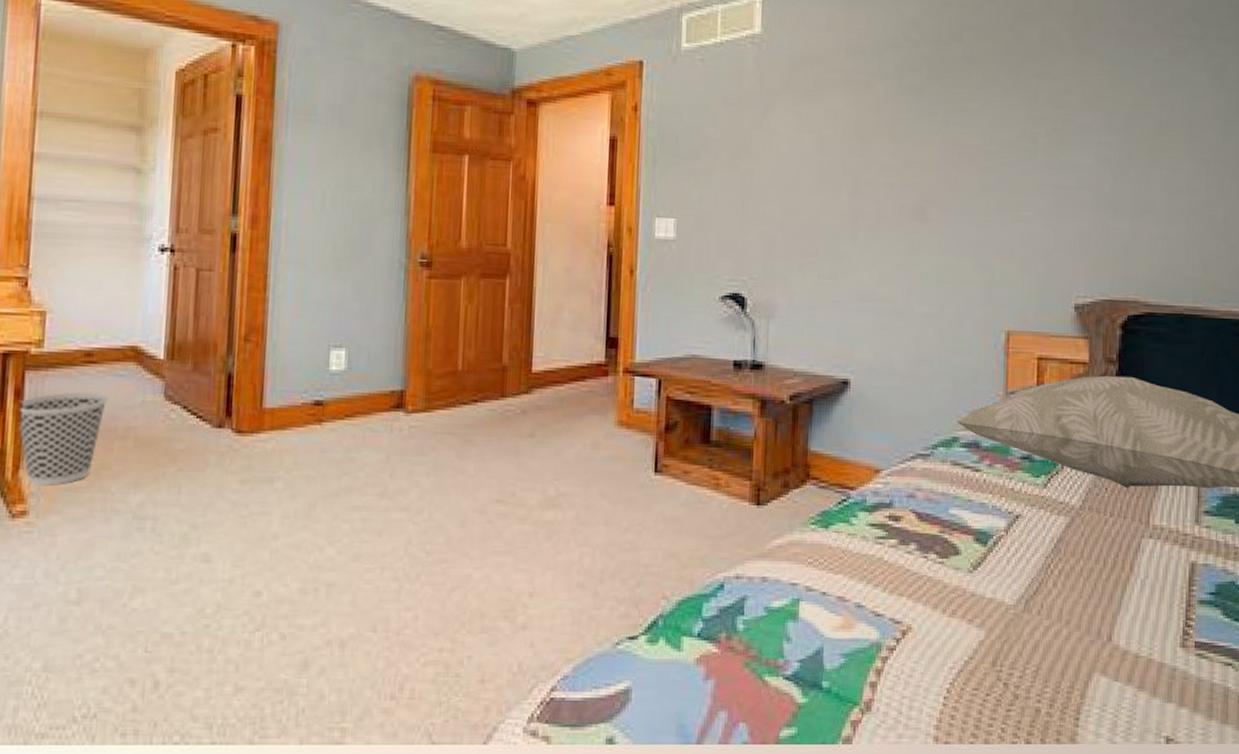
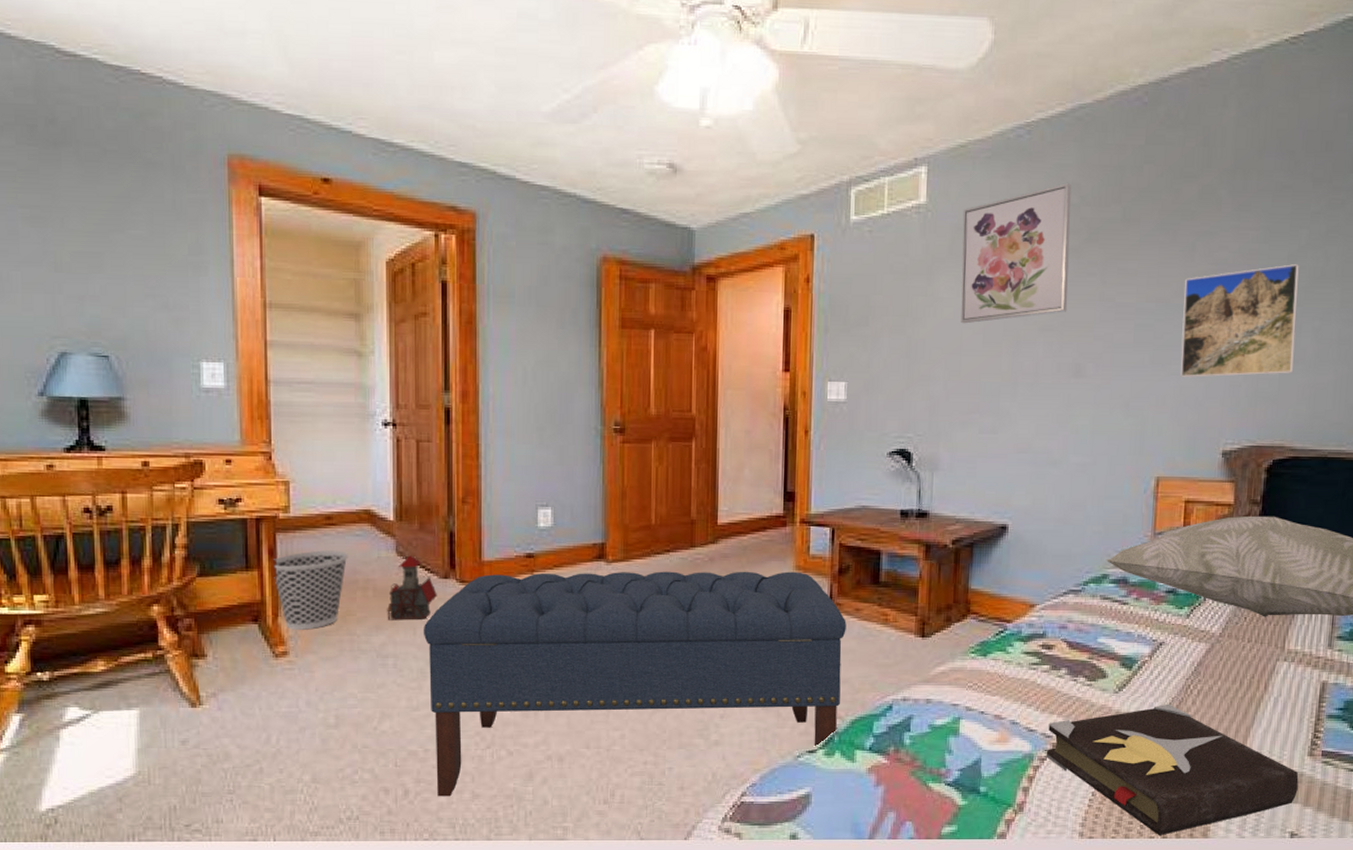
toy house: none [148,400,209,476] -> present [387,555,437,620]
bench: none [189,424,673,690] -> present [423,571,847,797]
wall art: none [797,19,911,161] -> present [961,183,1072,324]
hardback book: none [895,585,1172,740] -> present [1046,704,1299,835]
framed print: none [1028,110,1145,225] -> present [1181,263,1299,377]

